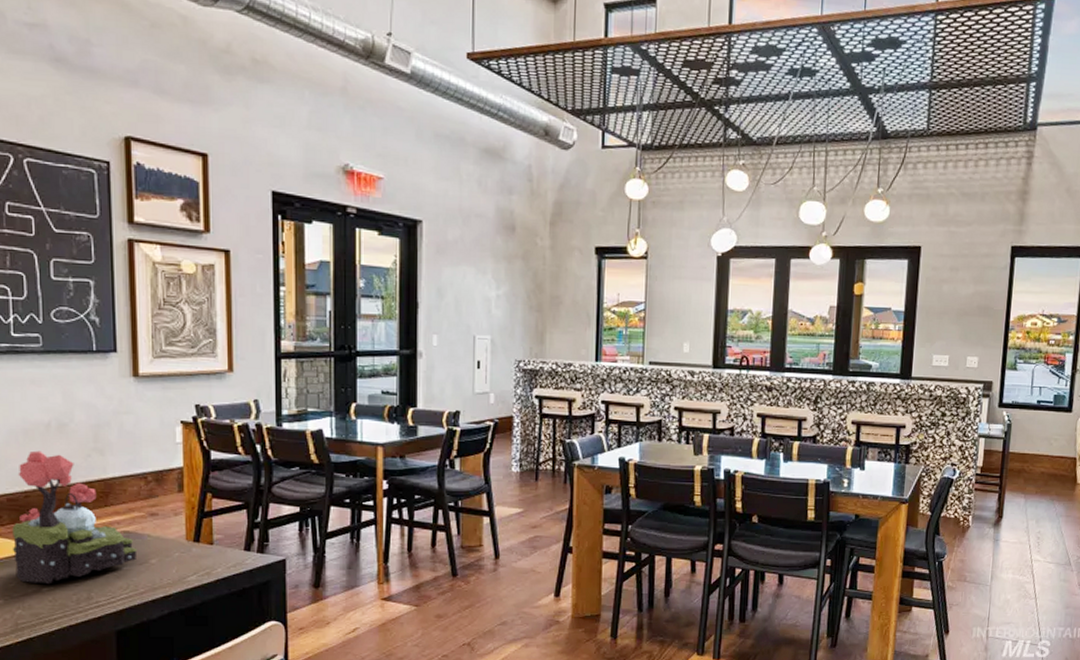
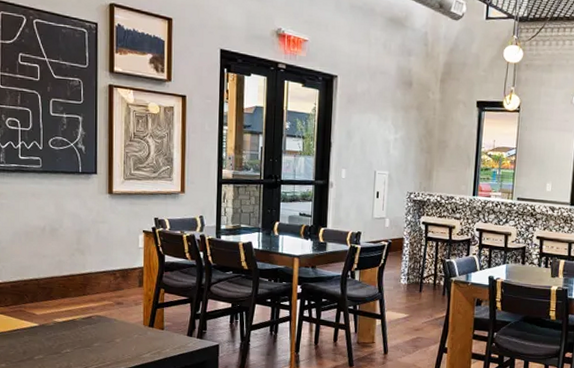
plant: present [12,450,137,585] -> none [14,249,106,354]

